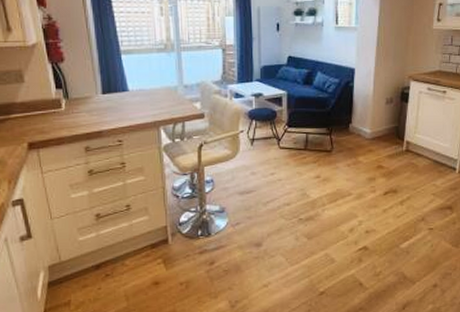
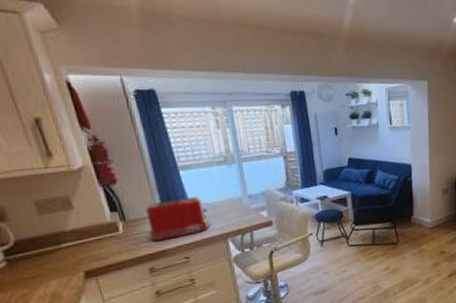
toaster: none [87,82,144,121] -> present [145,197,209,241]

